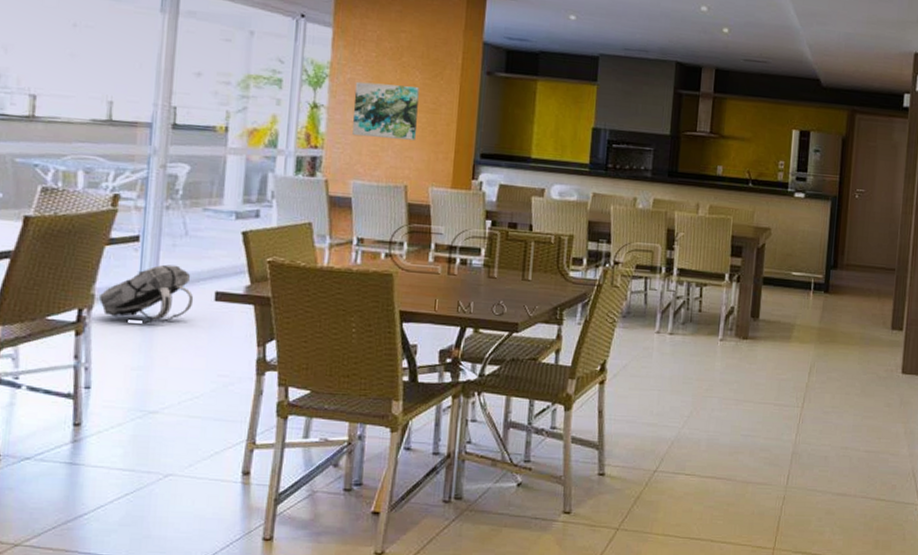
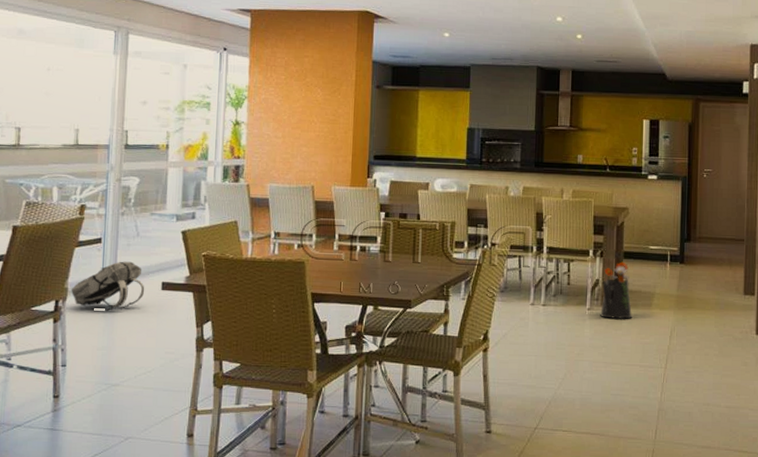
wall art: present [352,81,419,140] -> none [268,100,321,147]
watering can: none [732,288,769,352] -> present [599,261,633,319]

